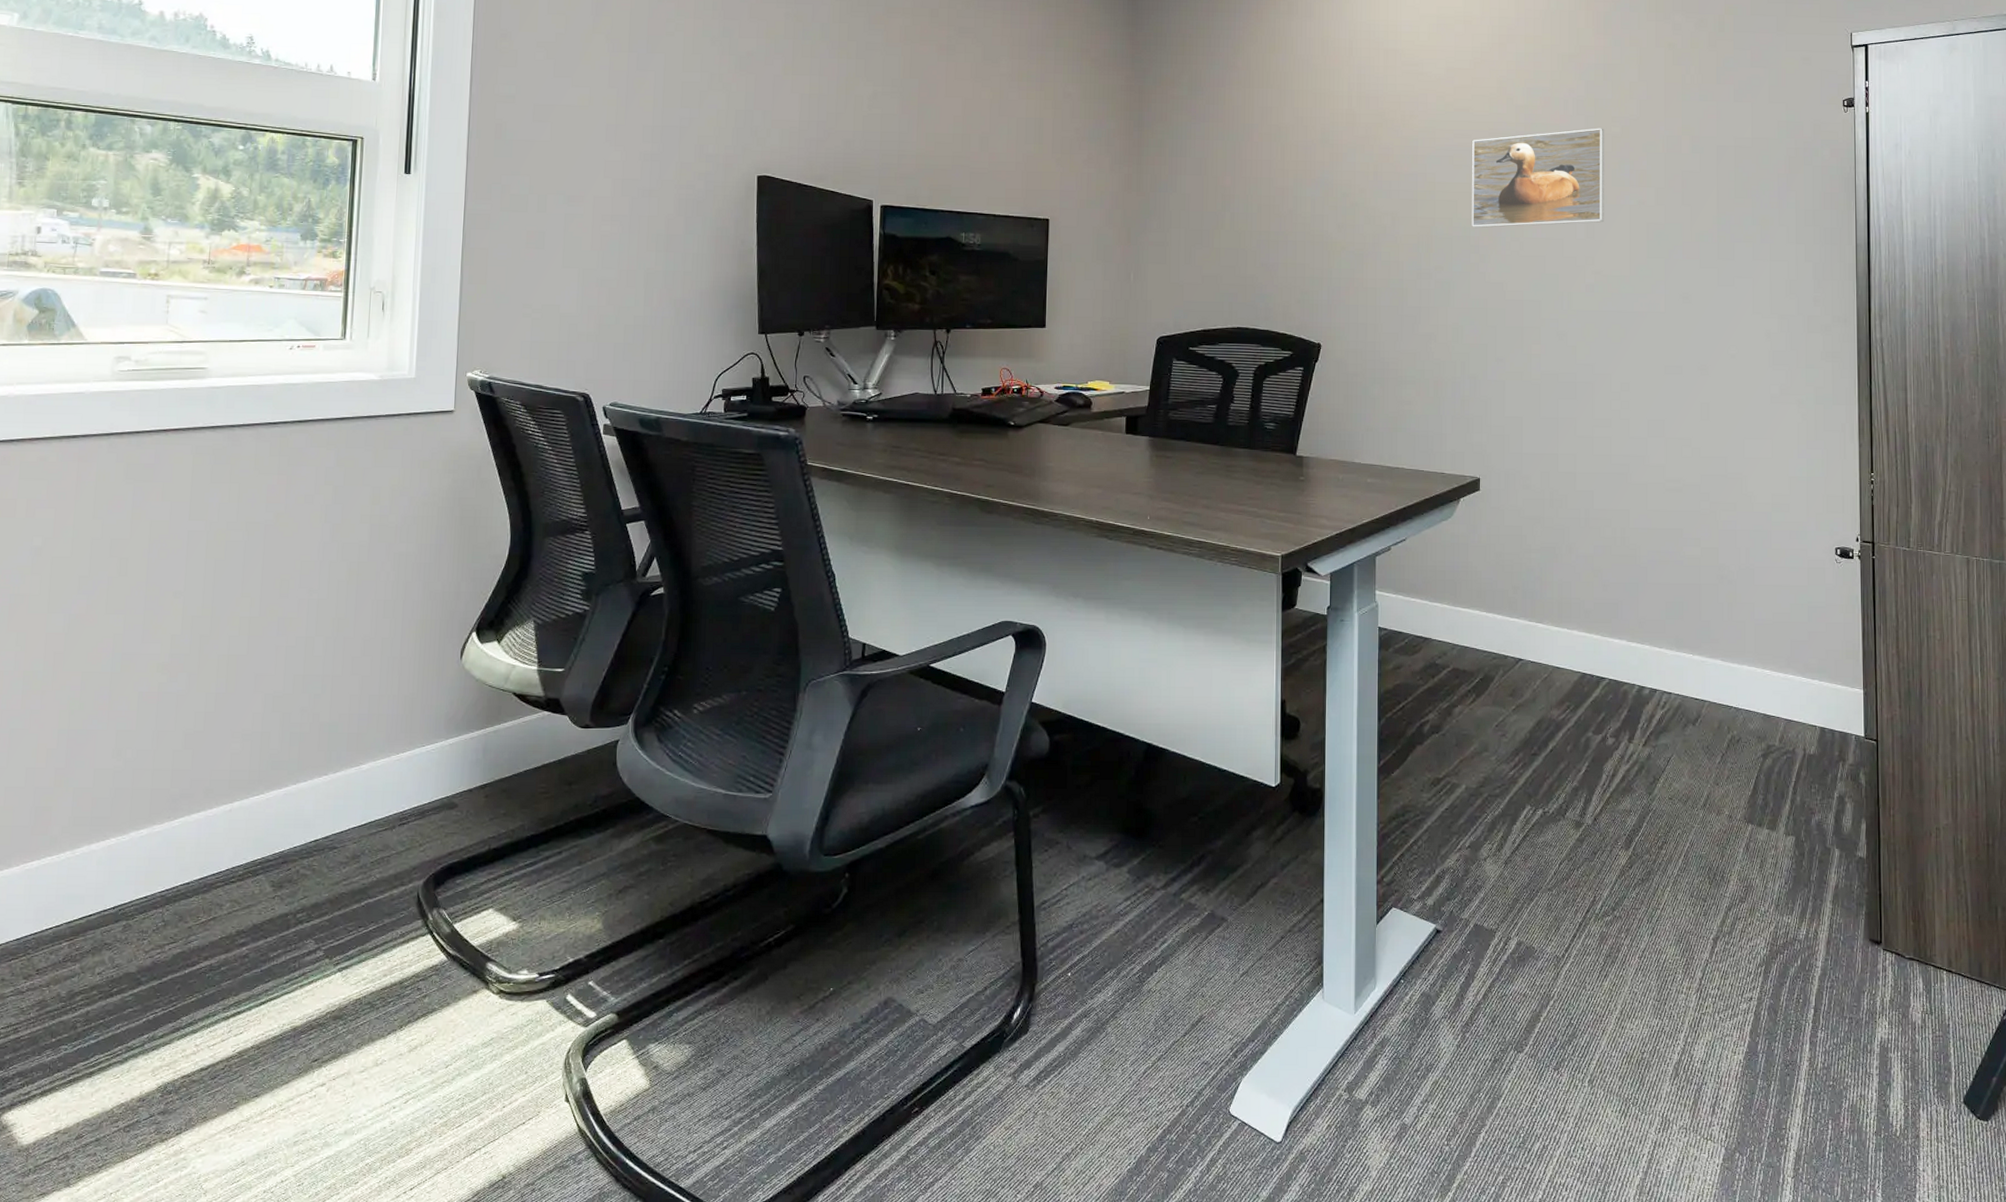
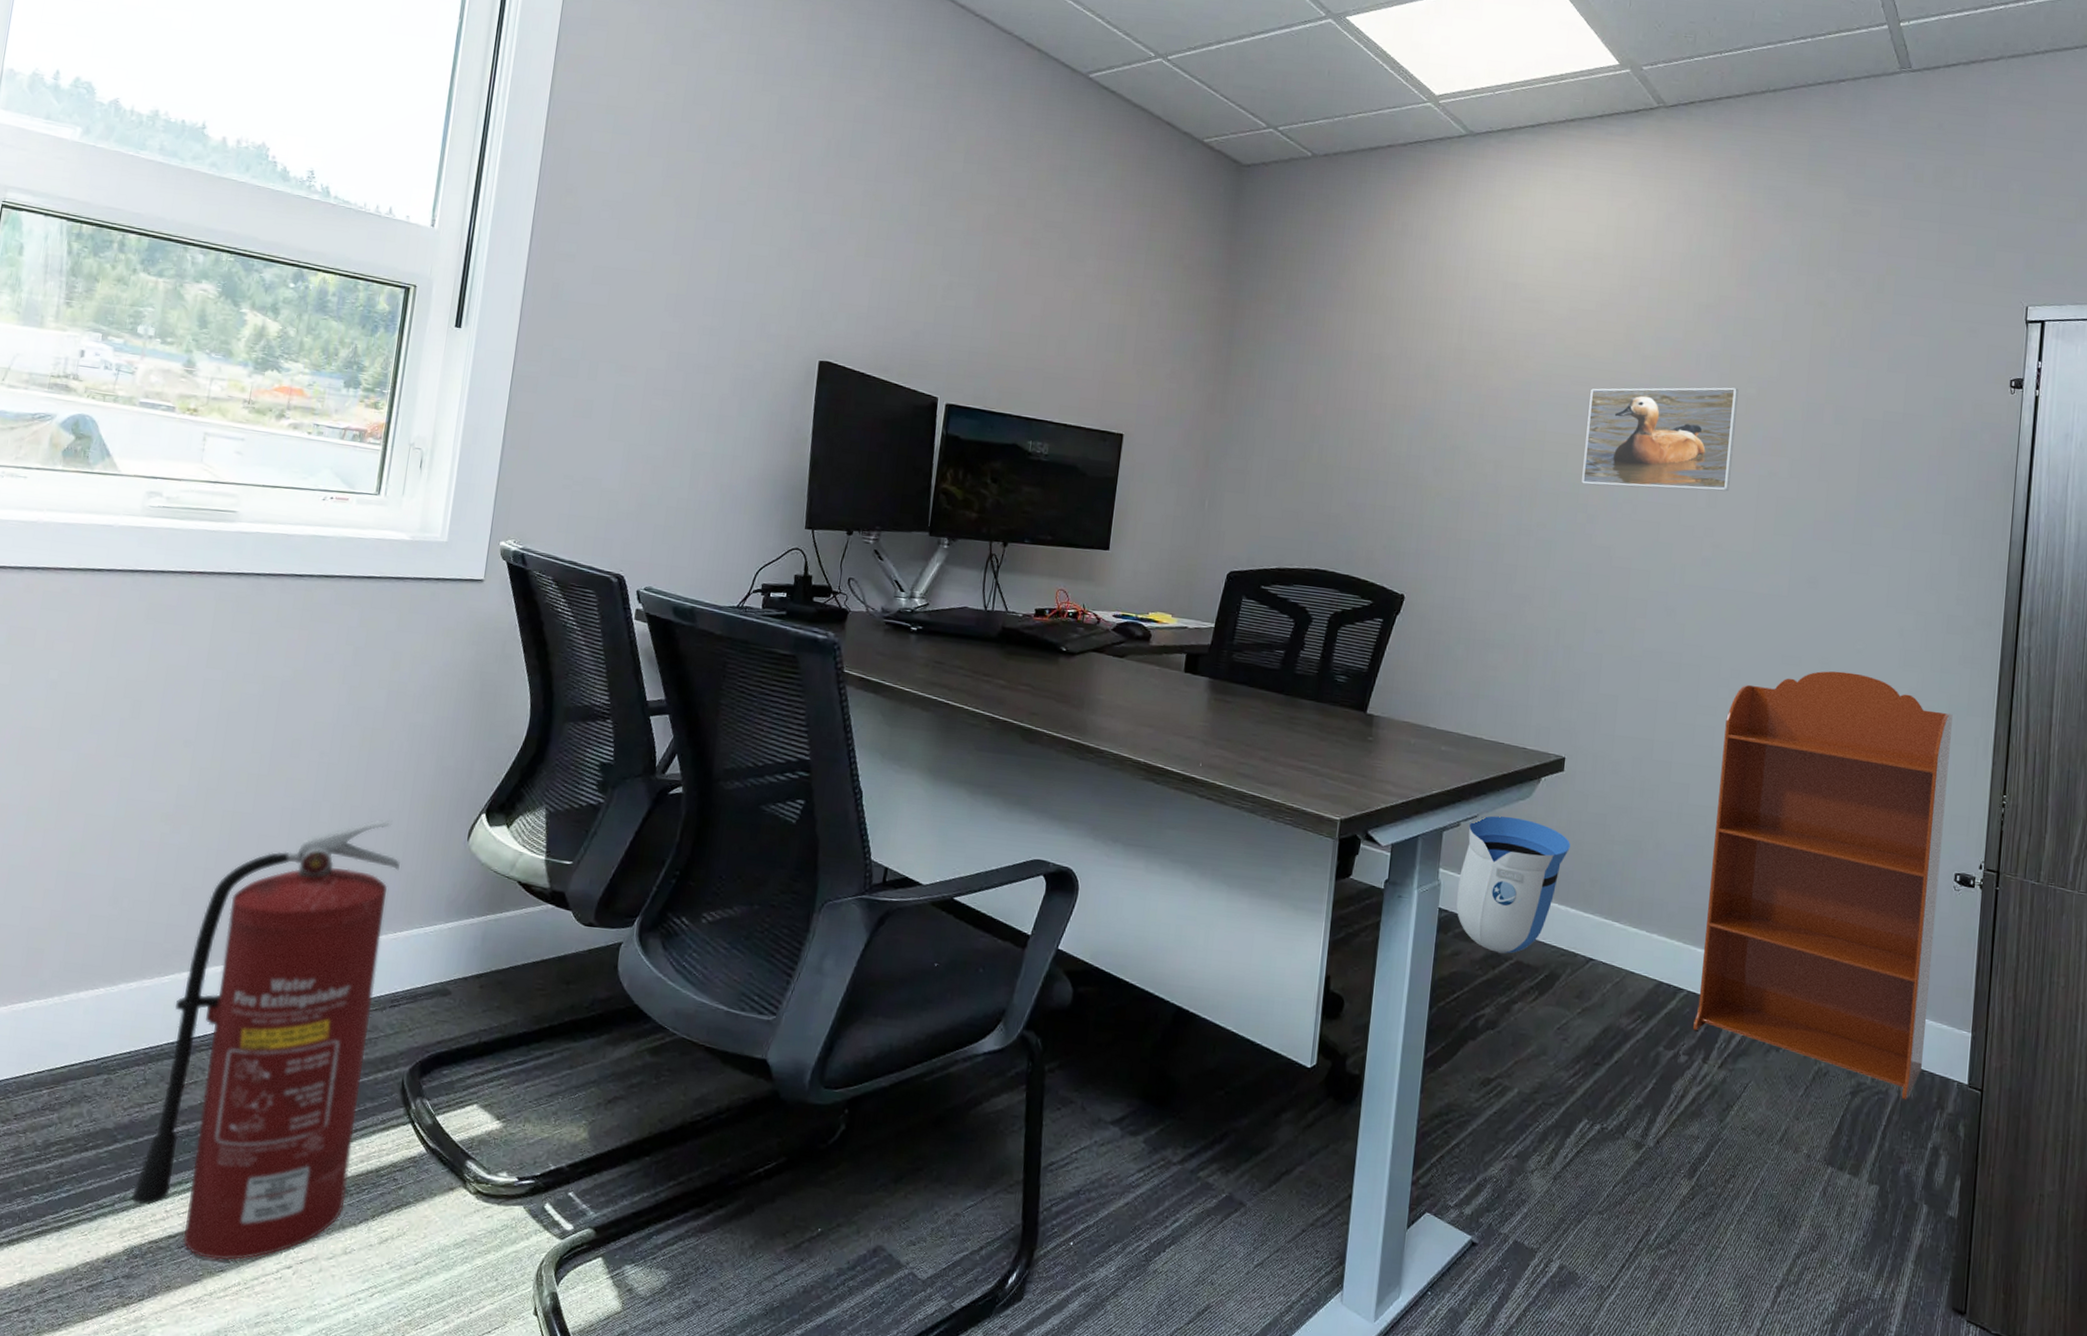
fire extinguisher: none [160,647,397,1086] -> present [131,819,400,1260]
sun visor: none [1394,537,1492,662] -> present [1456,815,1570,954]
bookcase: none [1617,376,1823,757] -> present [1693,671,1953,1100]

